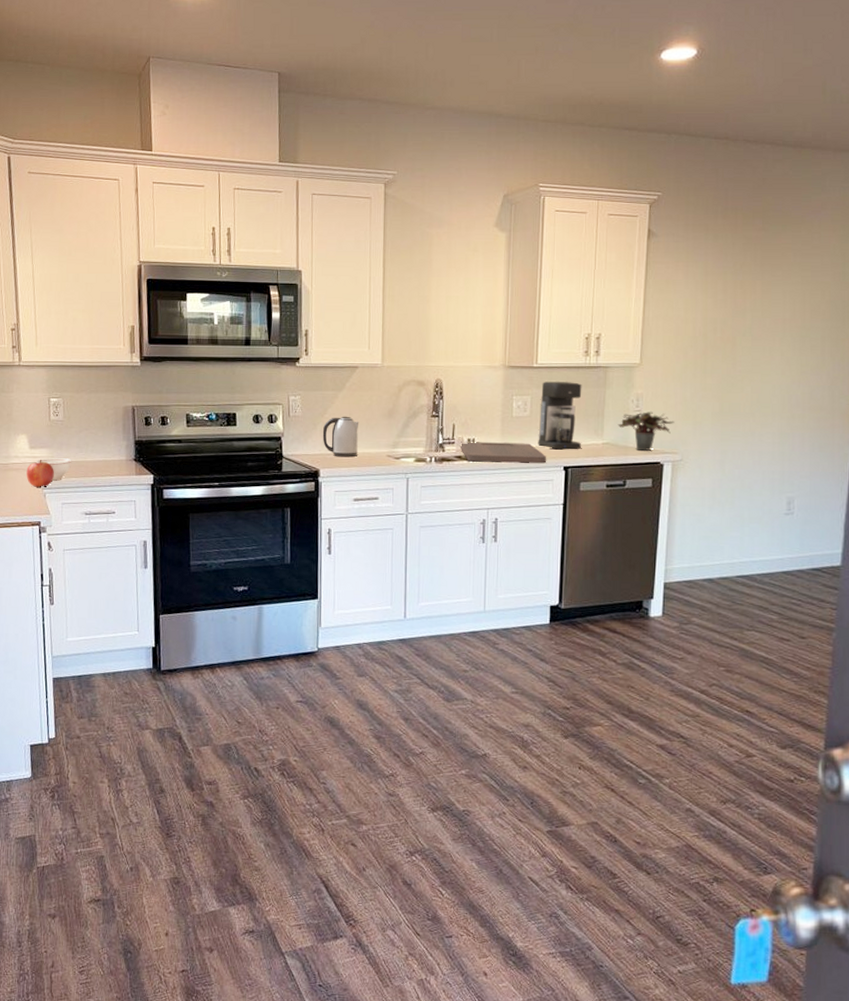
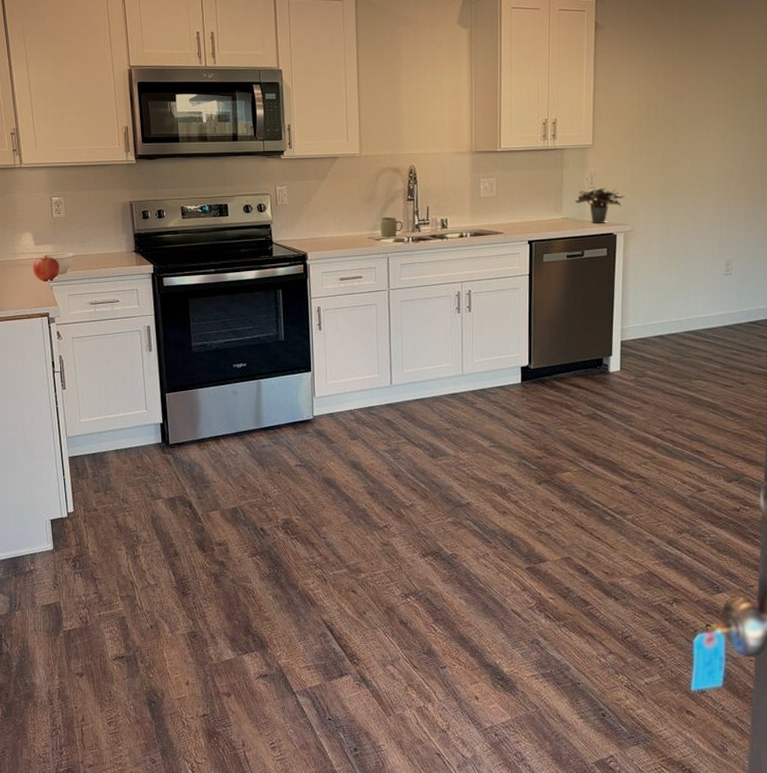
kettle: present [322,416,359,458] -> none [308,203,342,241]
mug: none [400,434,425,456] -> present [380,217,403,237]
cutting board: present [459,442,546,464] -> none [434,221,512,240]
coffee maker: present [538,381,582,450] -> none [504,164,543,226]

